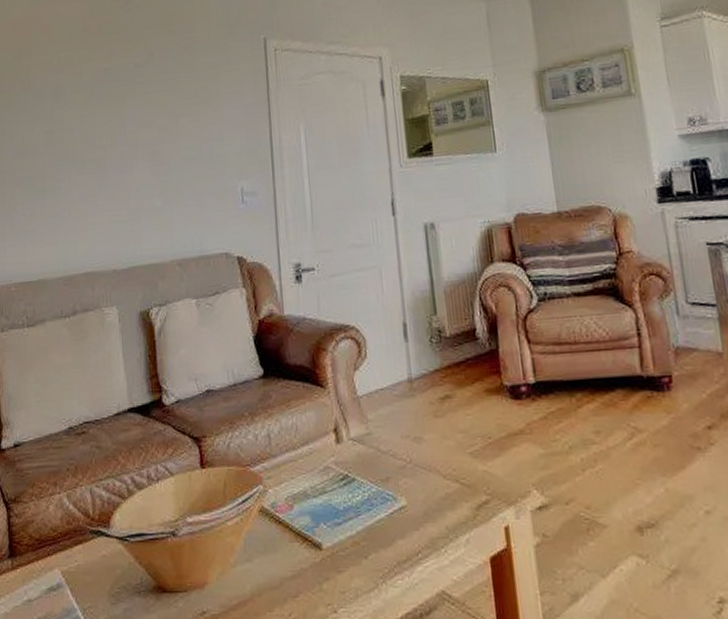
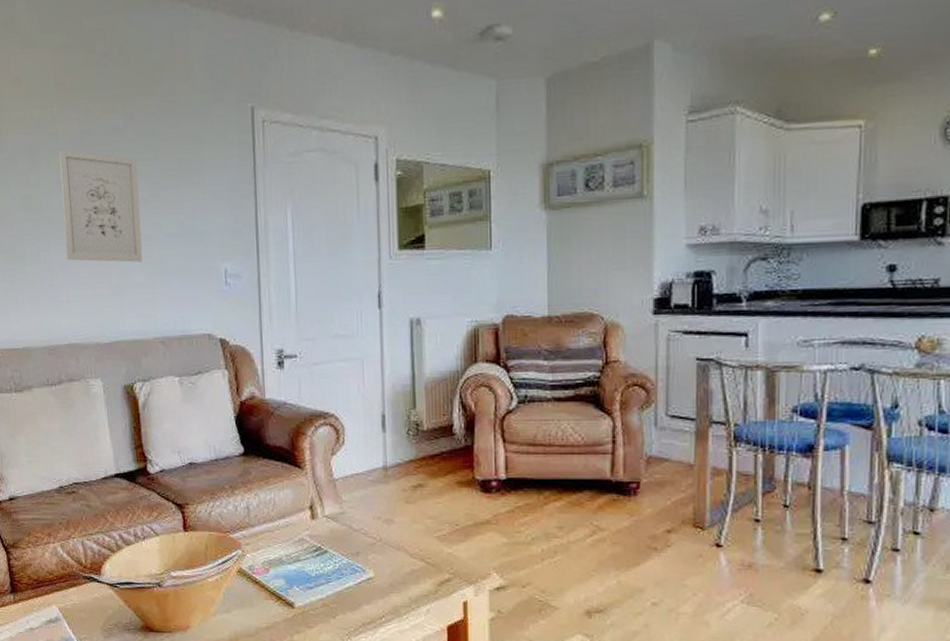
wall art: none [83,86,161,190] -> present [59,149,143,263]

